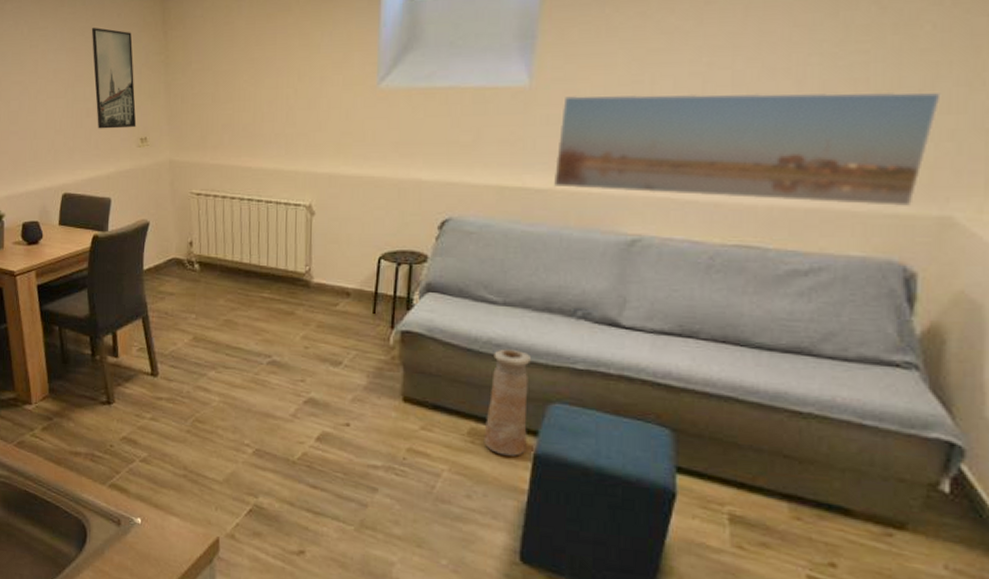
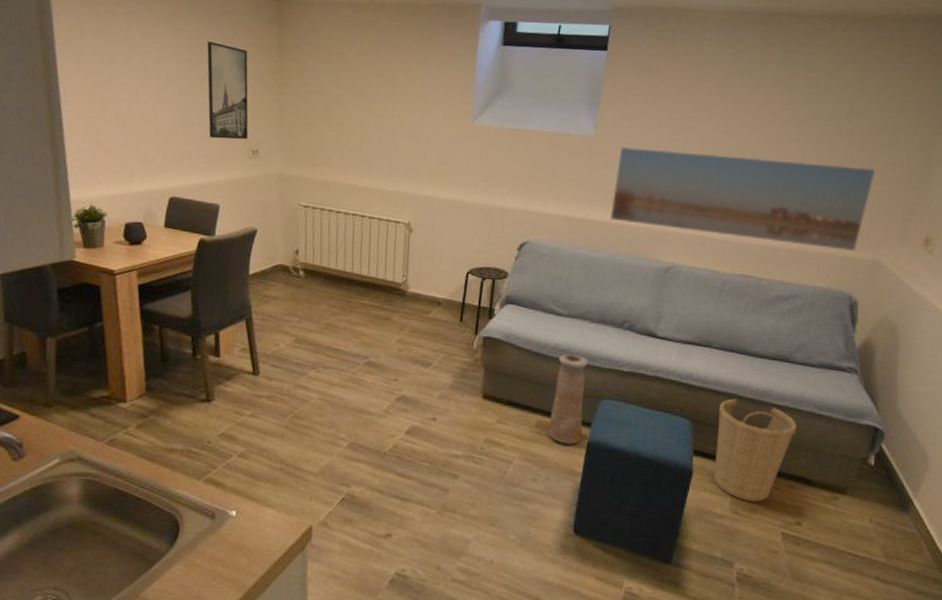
basket: none [705,391,826,535] -> present [713,389,797,502]

